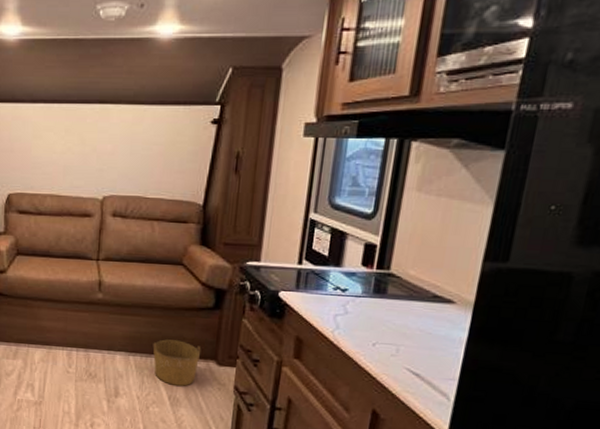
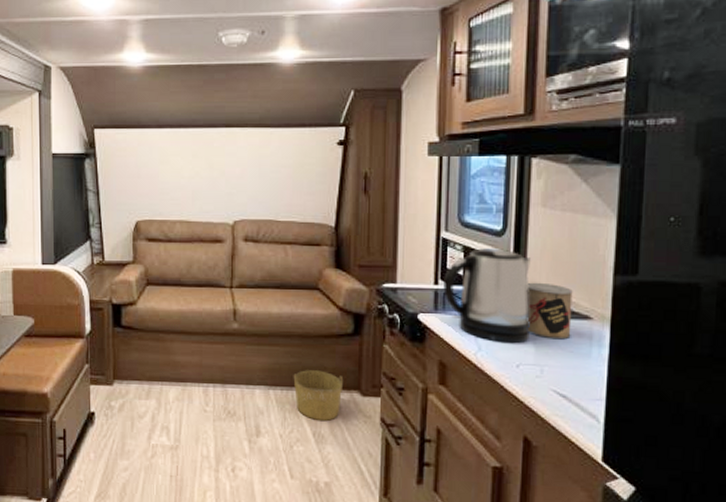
kettle: none [306,230,399,323] -> present [443,248,531,343]
tin can: none [388,265,439,322] -> present [528,282,573,340]

